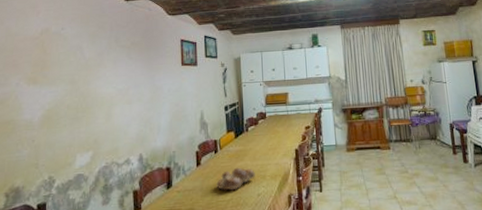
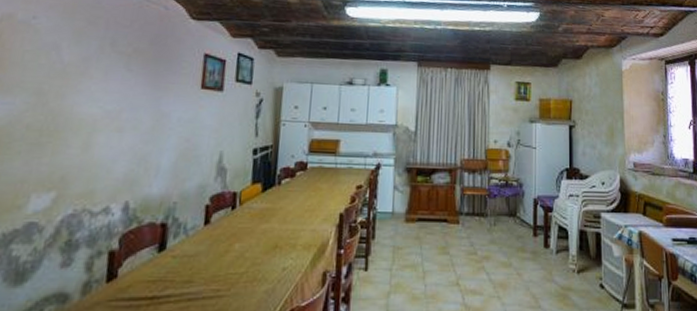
bread loaf: present [216,167,255,191] -> none [228,230,283,261]

